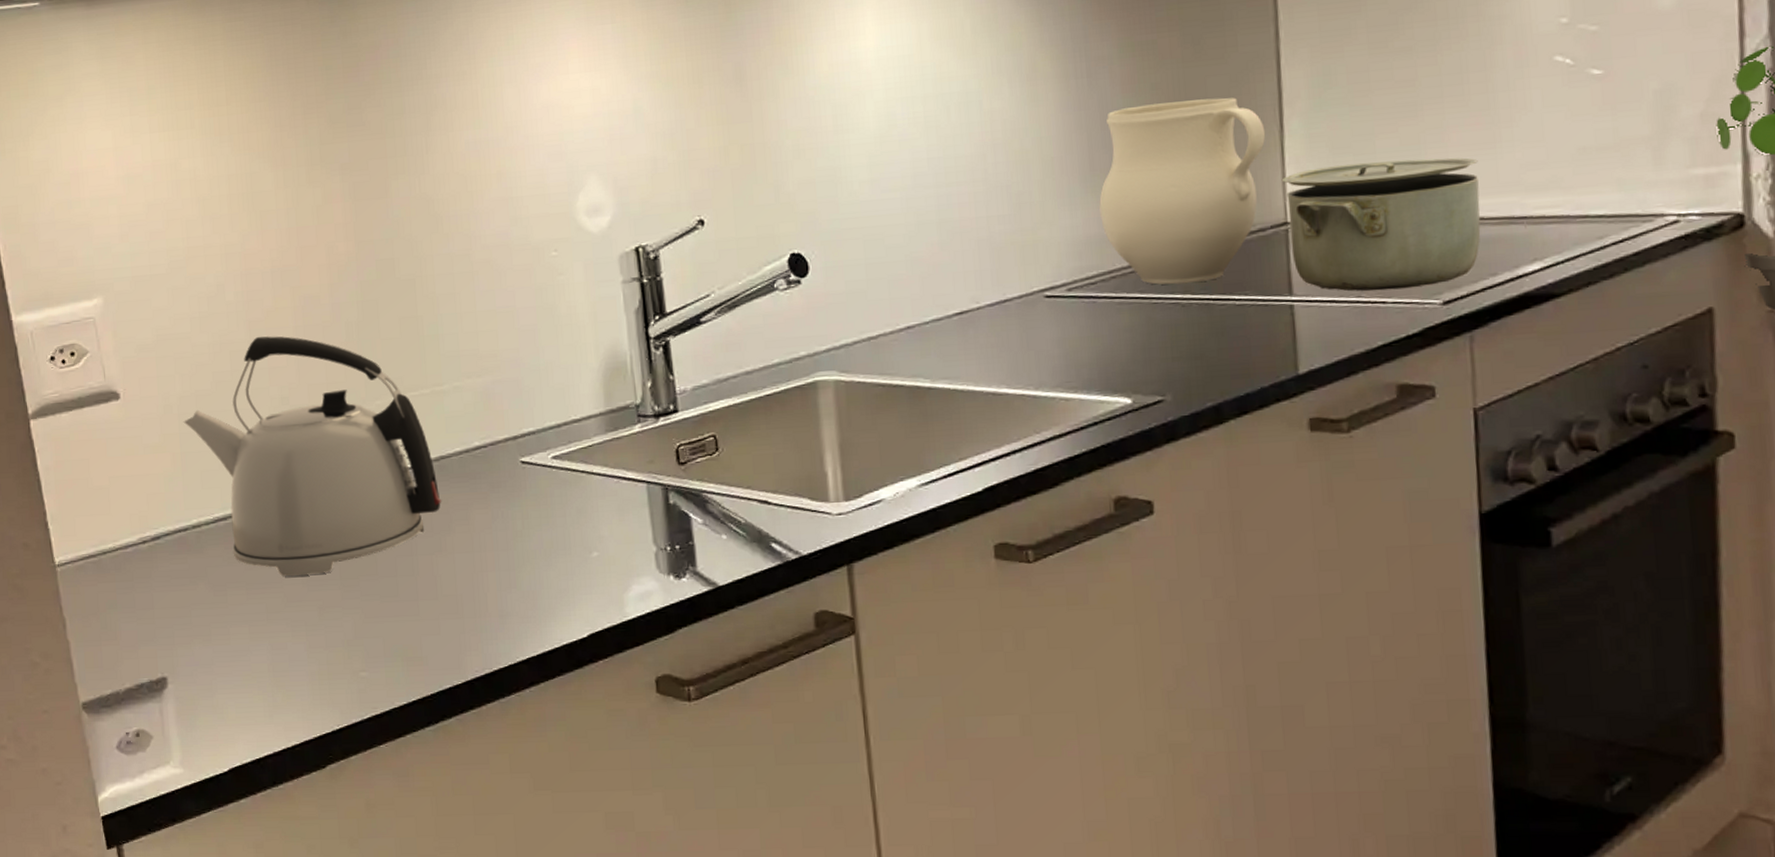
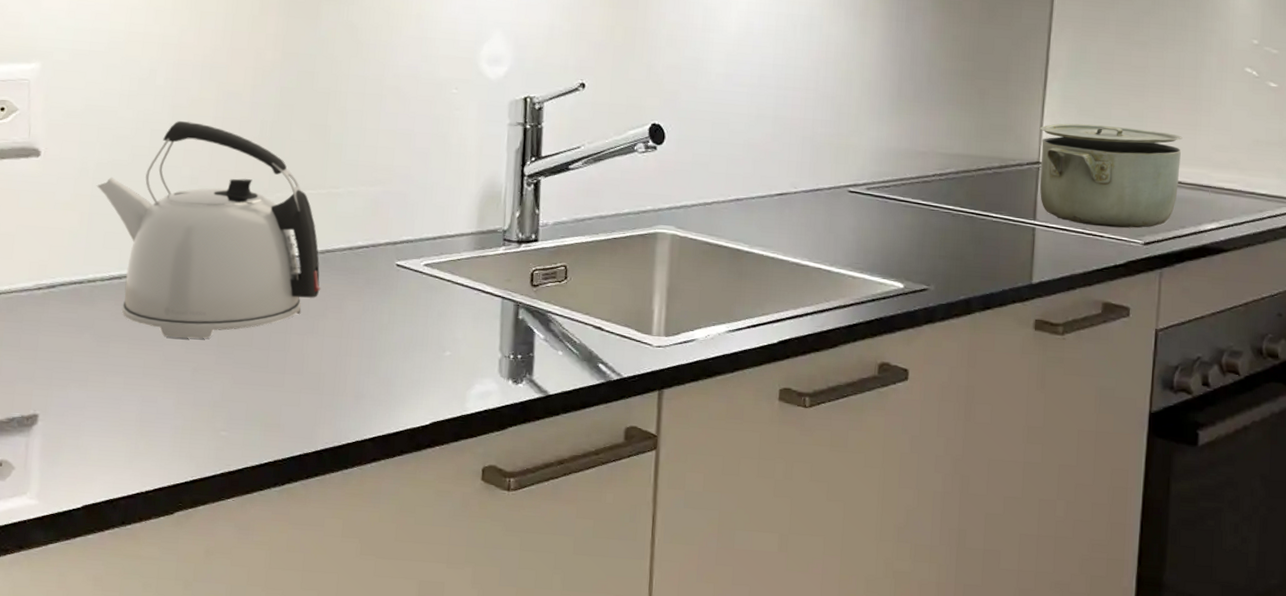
ceramic jug: present [1099,97,1266,285] -> none [900,51,1033,199]

